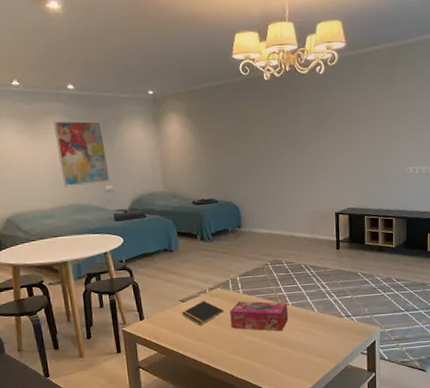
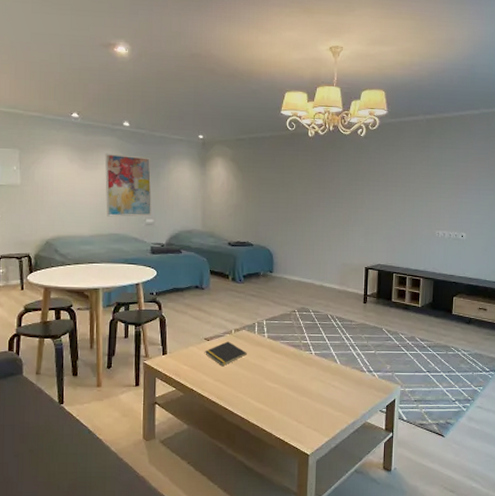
tissue box: present [230,301,288,331] -> none [252,345,310,380]

